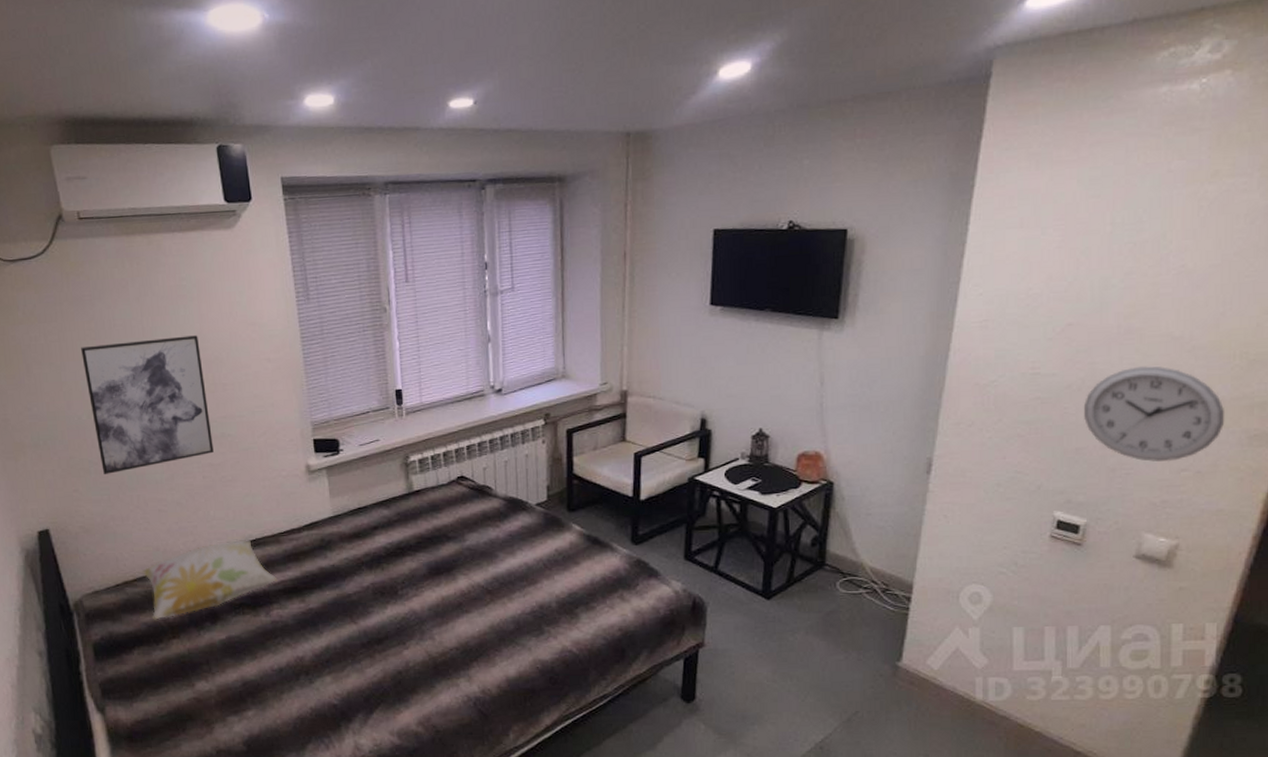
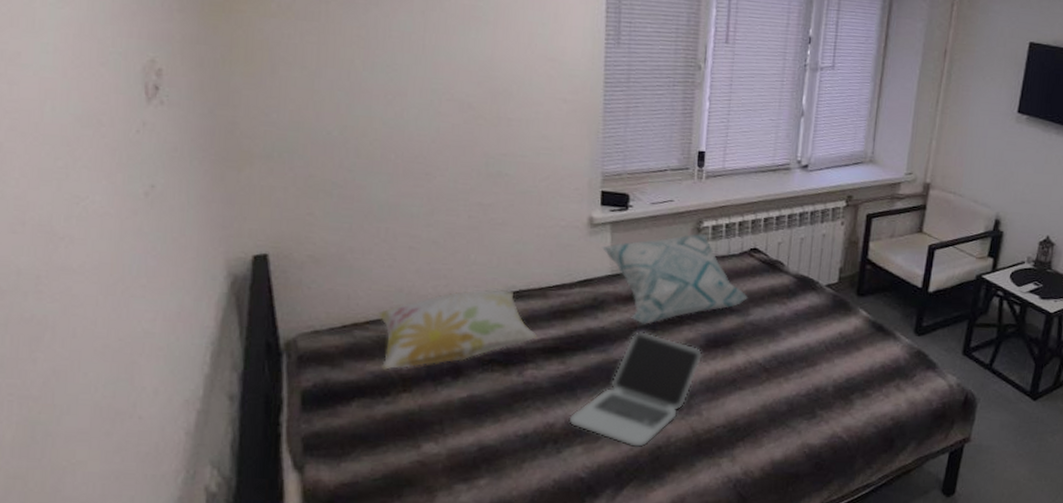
wall art: present [81,335,214,475] -> none [343,54,488,201]
laptop: none [315,565,428,674] -> present [568,330,703,448]
decorative pillow: none [321,468,462,559] -> present [601,234,748,324]

